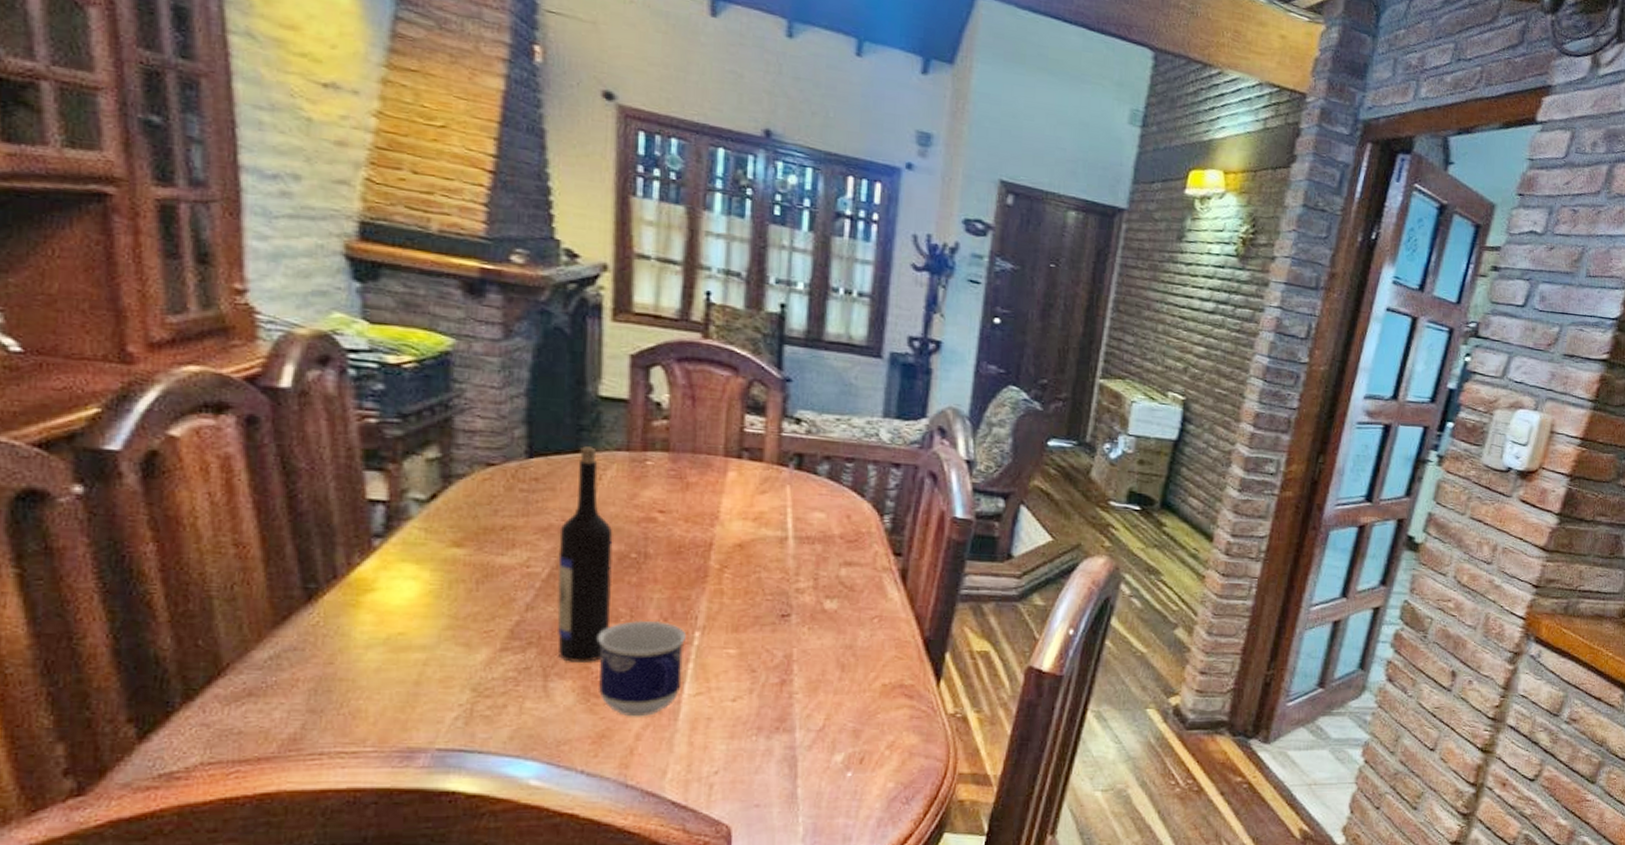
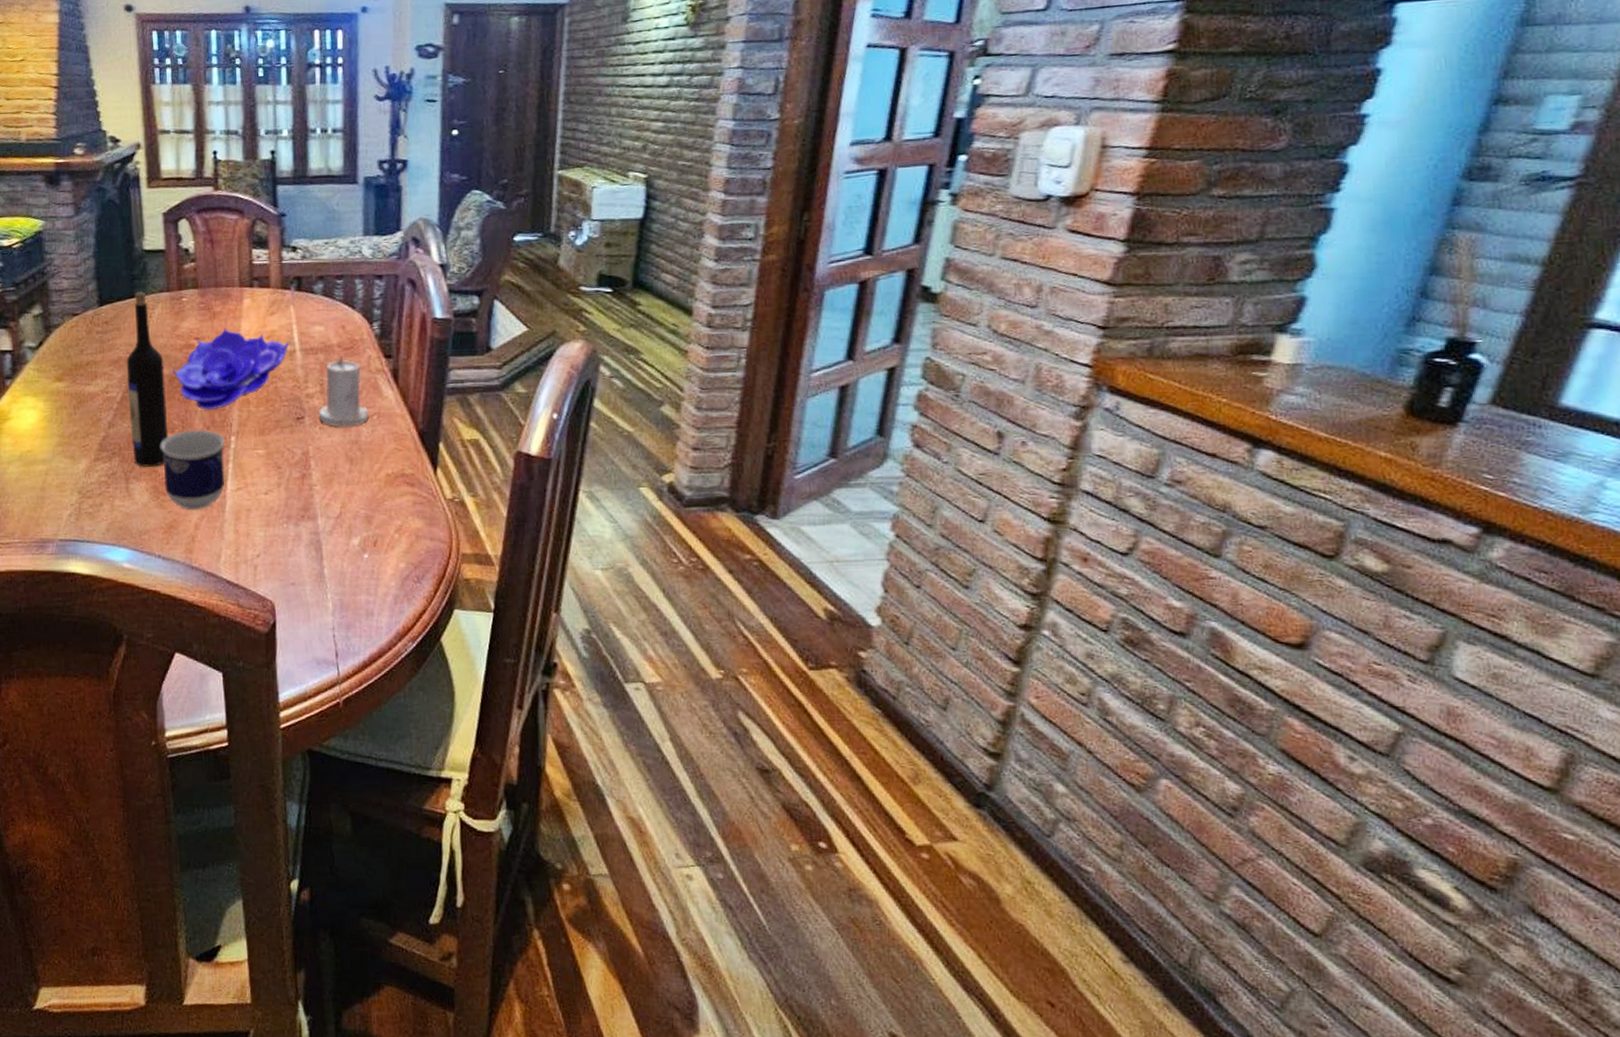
decorative bowl: none [622,501,783,600] -> present [171,326,291,411]
candle: none [809,548,869,629] -> present [319,355,369,427]

